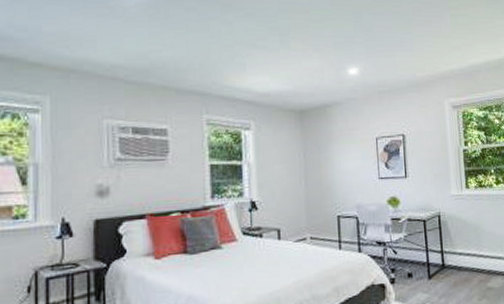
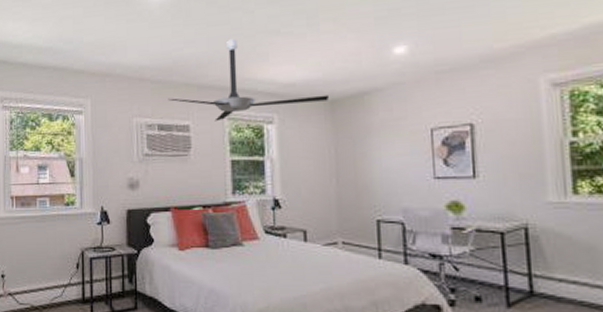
ceiling fan: none [144,46,298,126] -> present [168,38,328,122]

